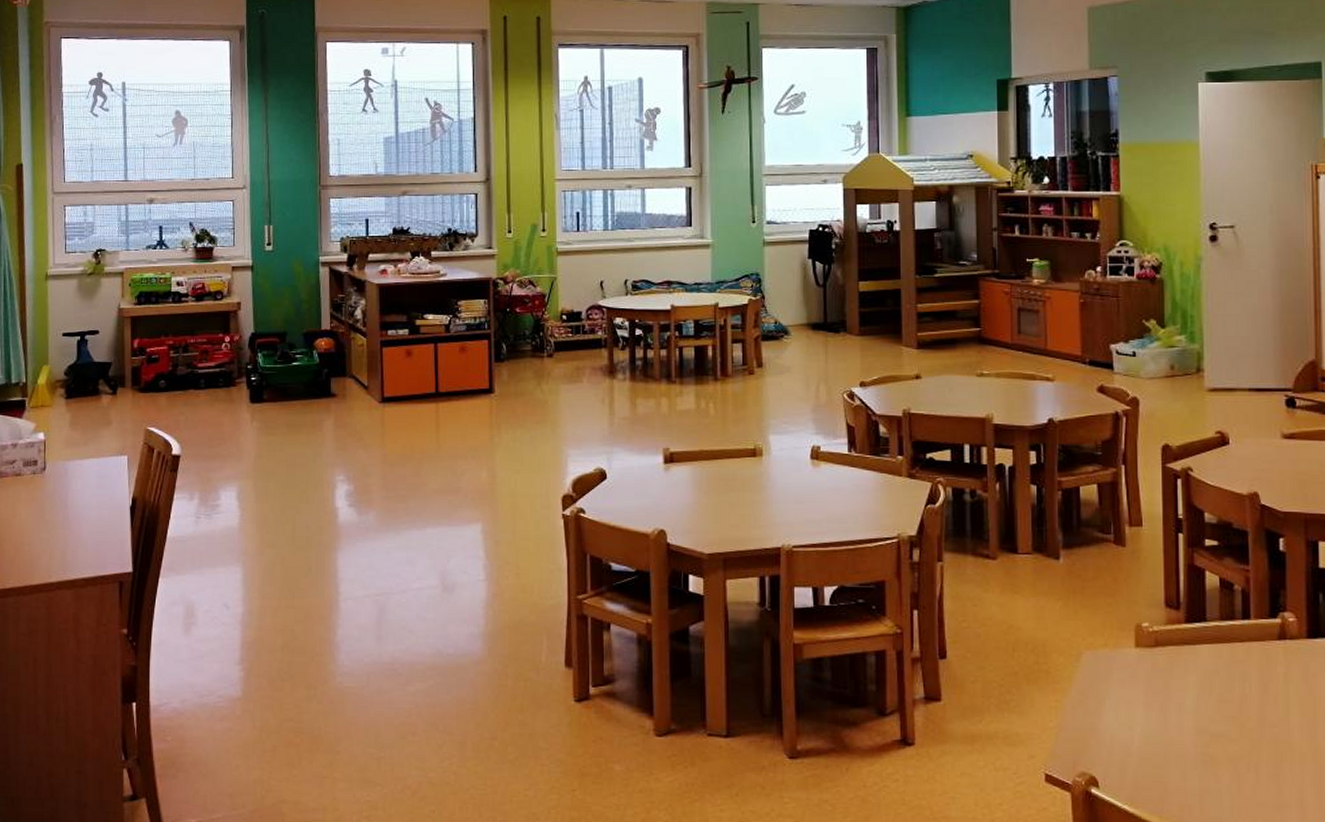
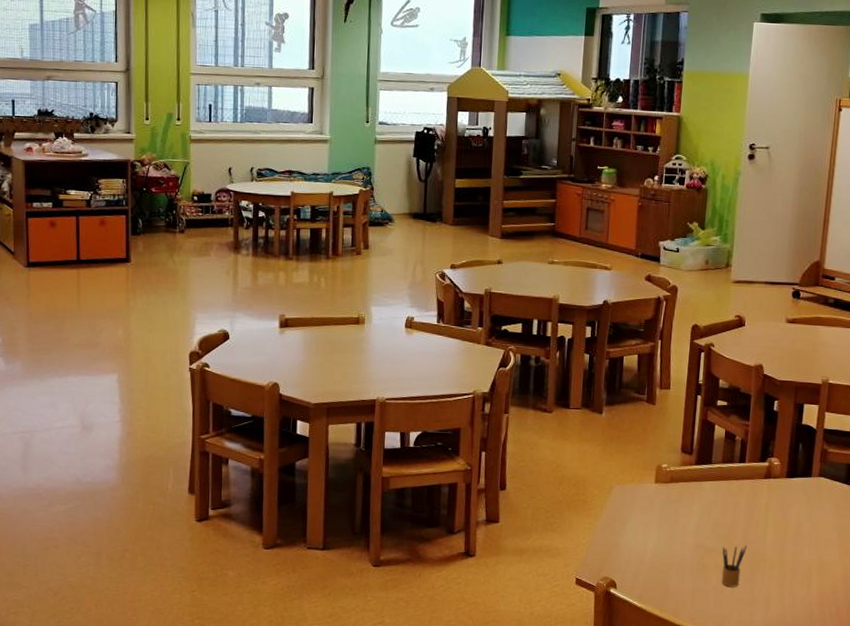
pencil box: none [1232,728,1266,786] -> present [721,544,747,587]

